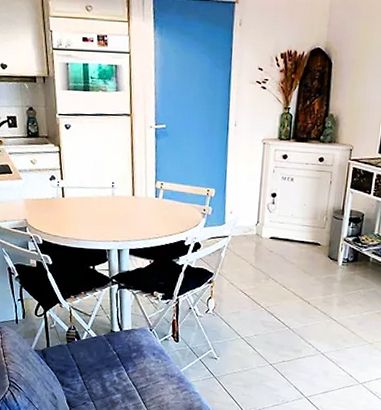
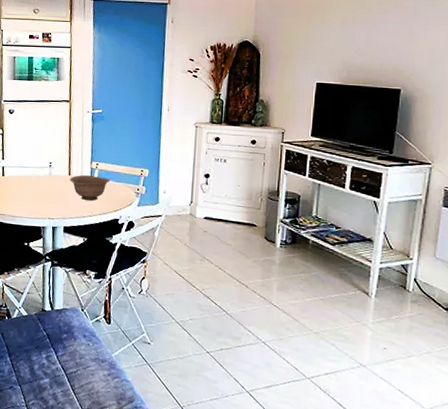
bowl: none [134,195,176,222] -> present [70,175,110,201]

